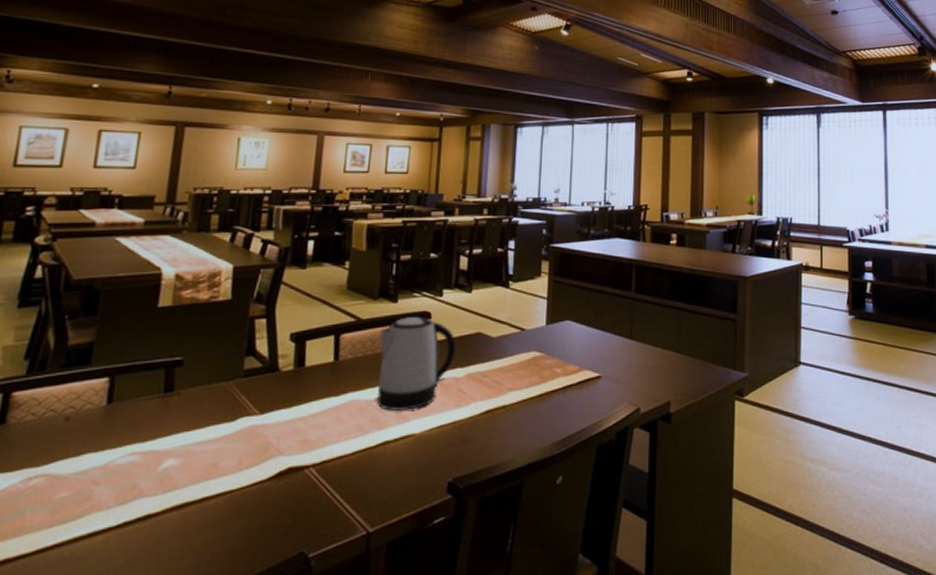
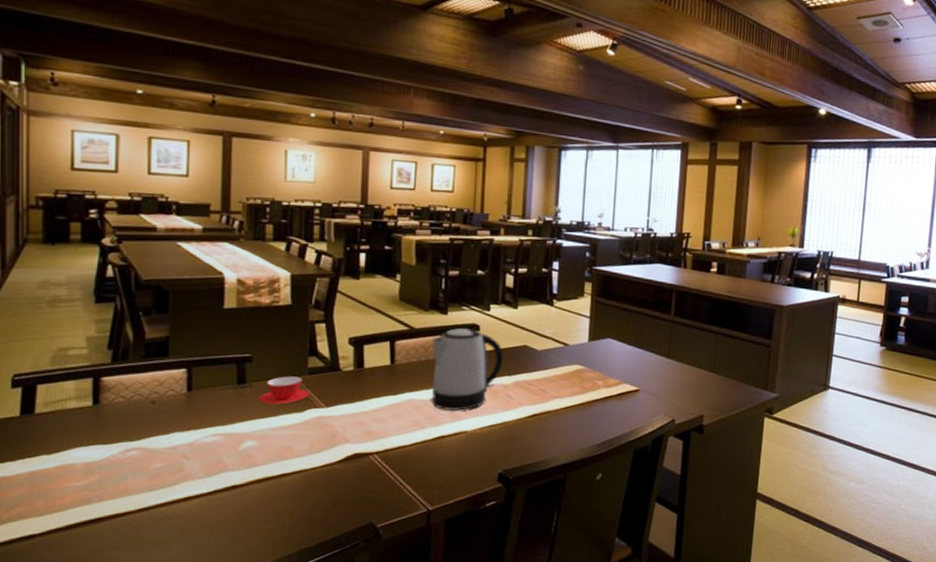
teacup: none [185,380,243,414] -> present [258,376,309,405]

